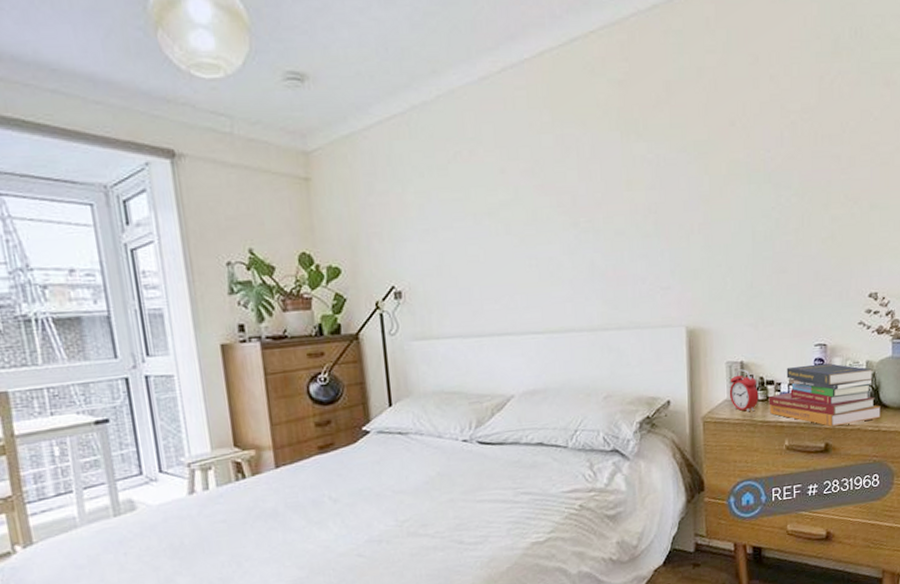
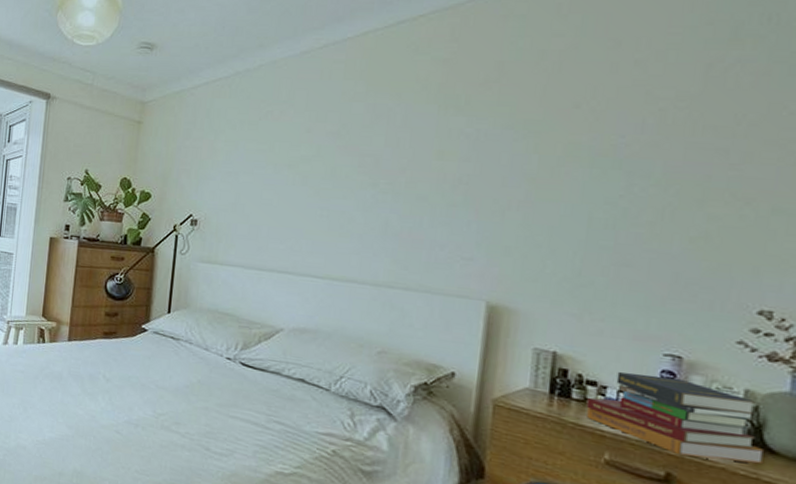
alarm clock: present [729,369,759,413] -> none [532,359,574,410]

